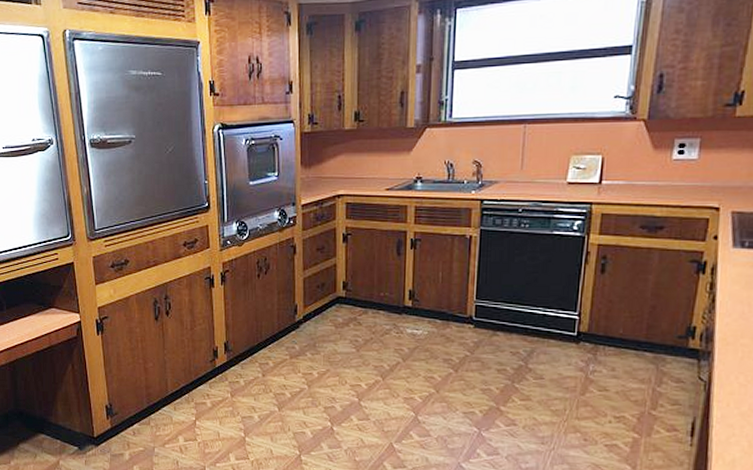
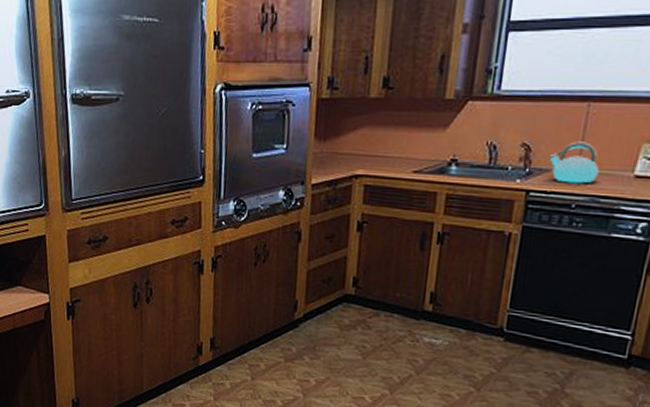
kettle: none [496,157,539,192] -> present [548,141,600,184]

